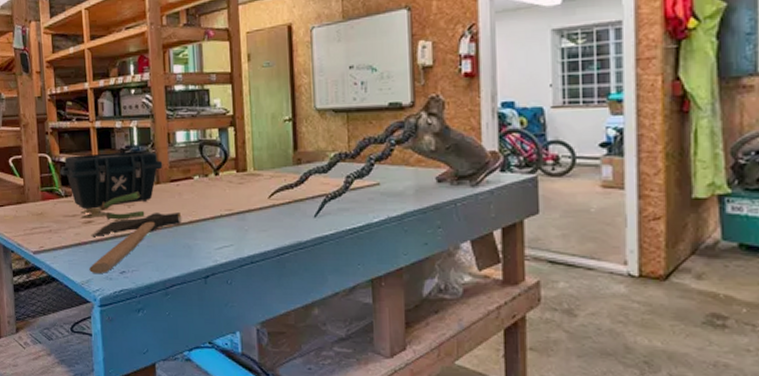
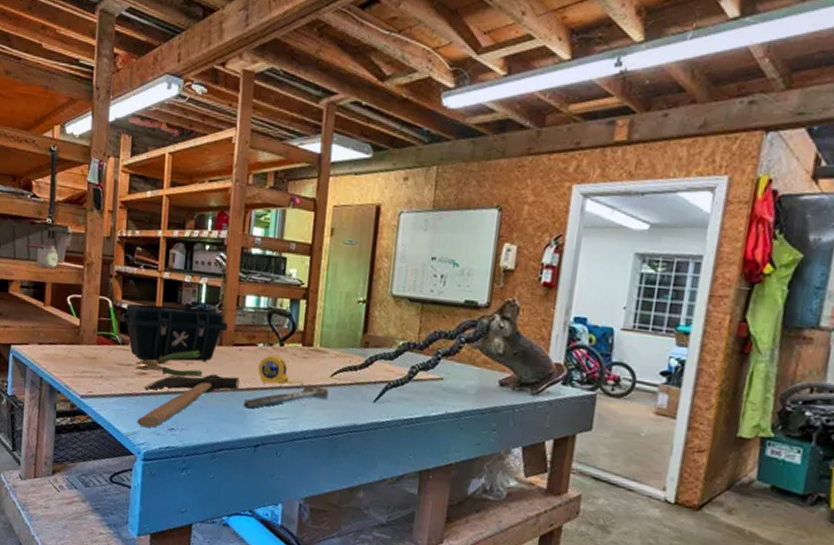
wrench: none [188,209,269,241] -> present [244,385,329,409]
tape measure: none [197,185,244,214] -> present [258,354,304,389]

